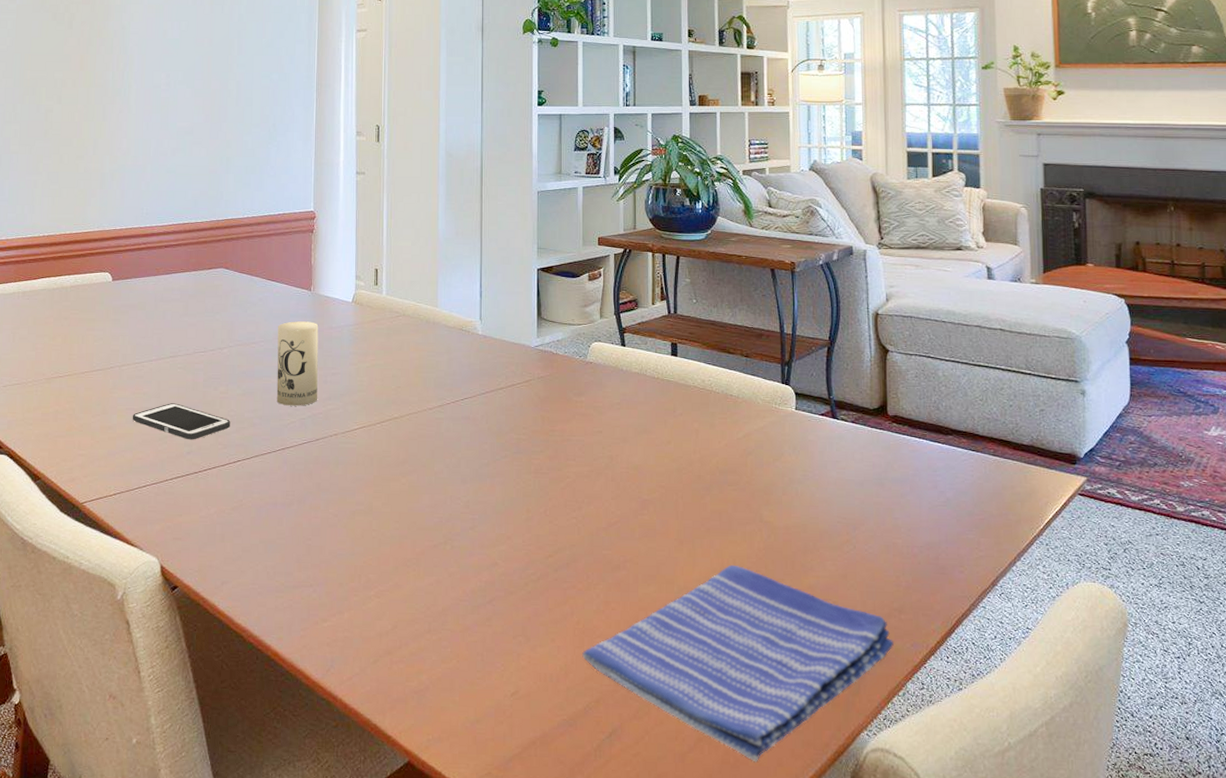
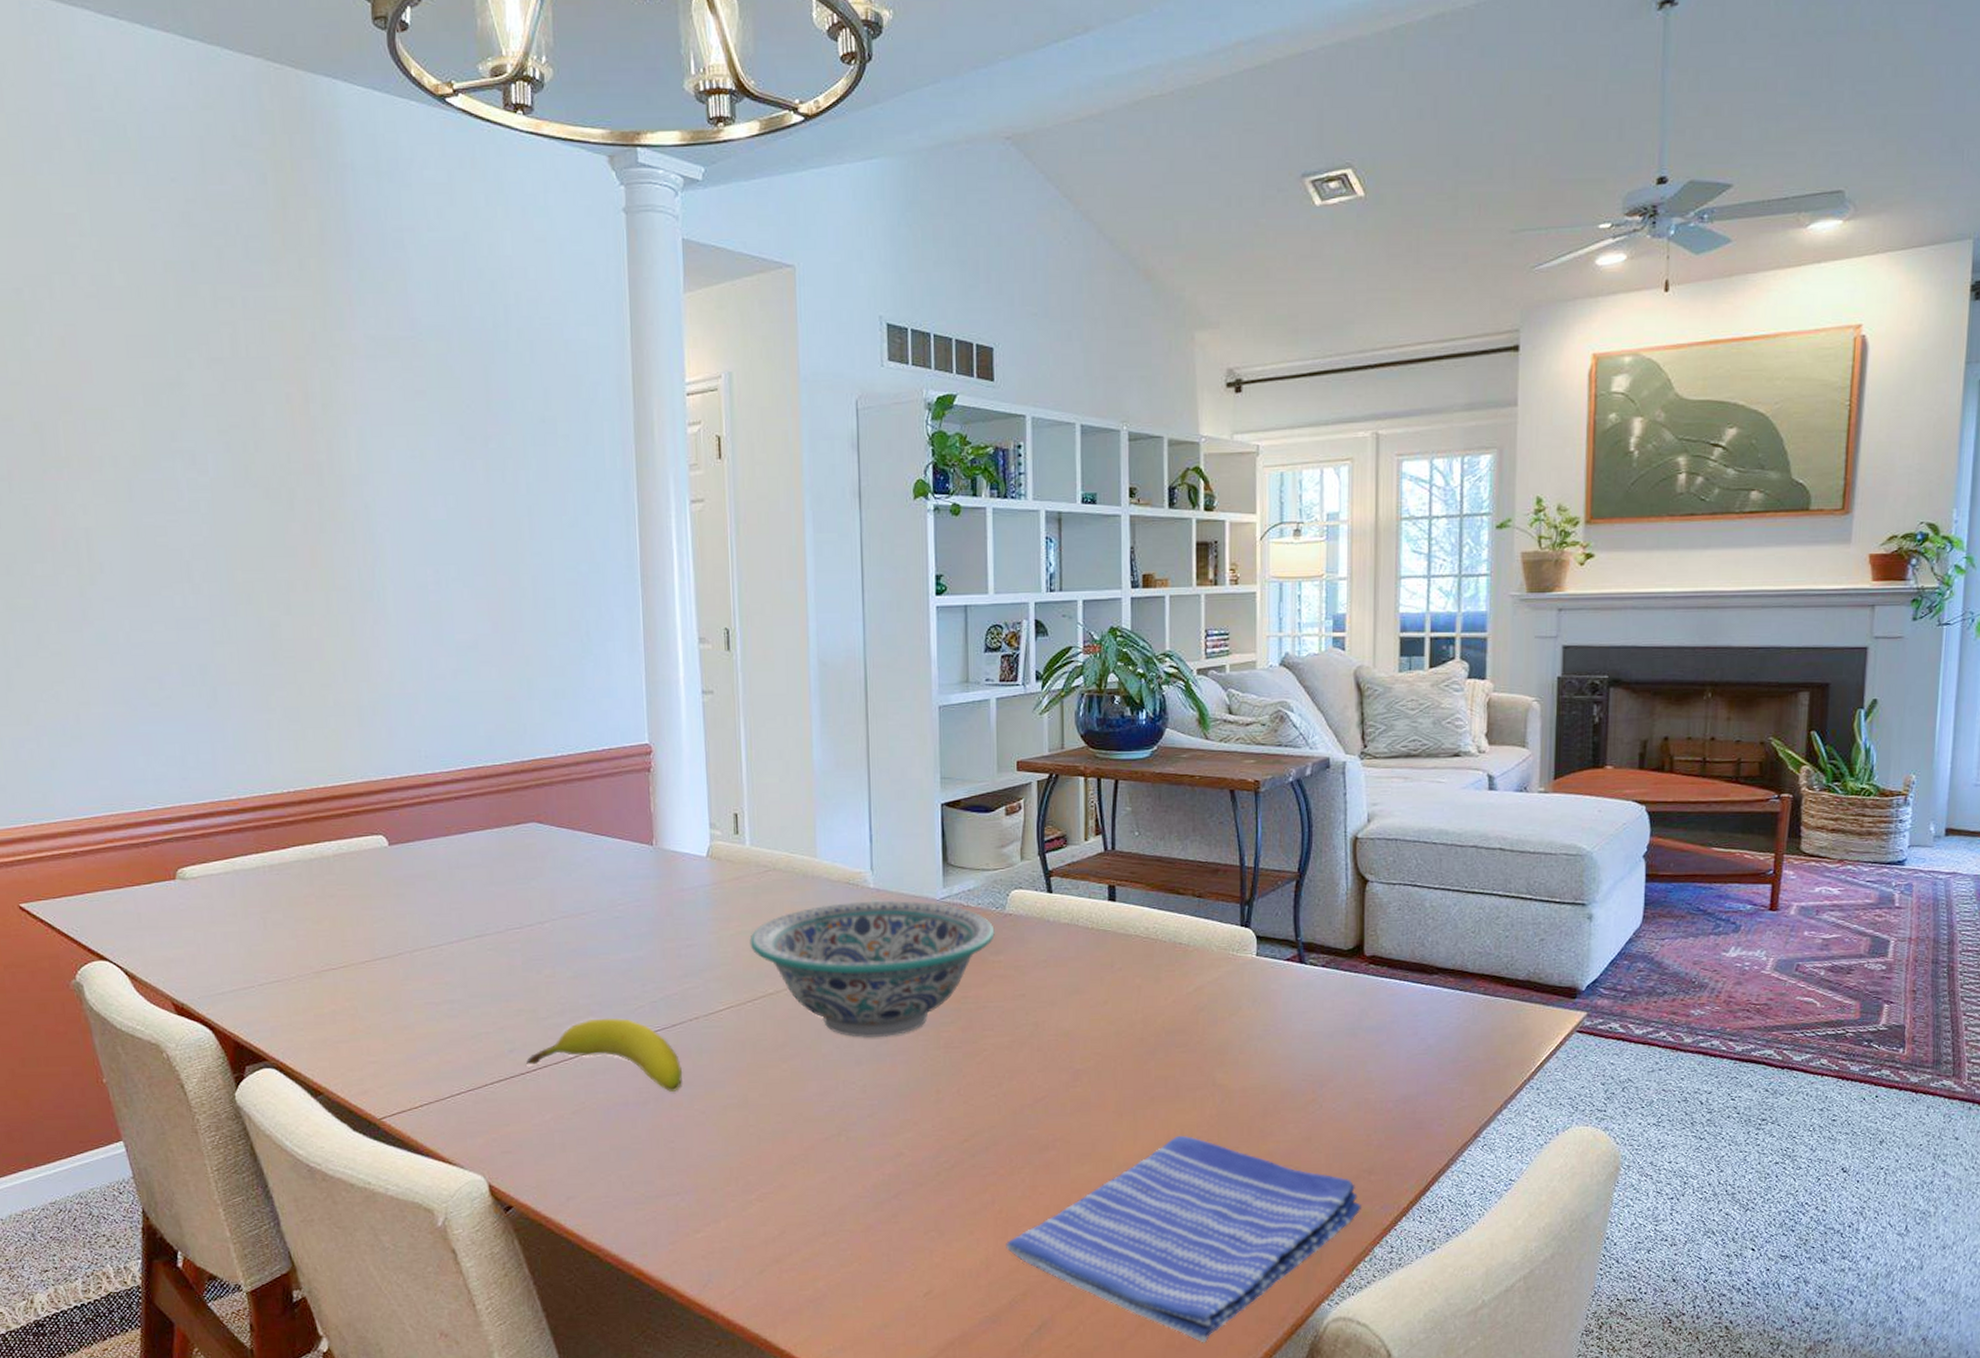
cell phone: present [132,403,231,440] -> none [433,993,562,1036]
fruit: none [199,429,321,496] -> present [525,1017,682,1092]
candle: present [276,321,319,406] -> none [613,883,670,988]
decorative bowl: none [381,345,578,460] -> present [749,900,995,1038]

